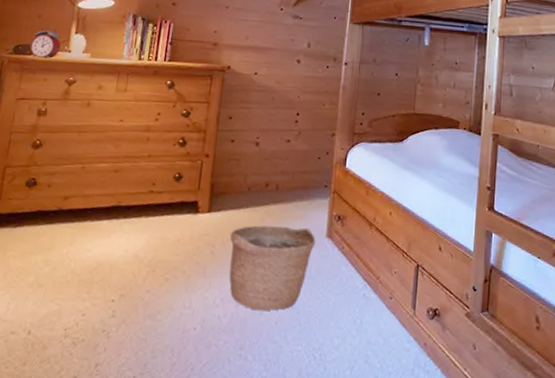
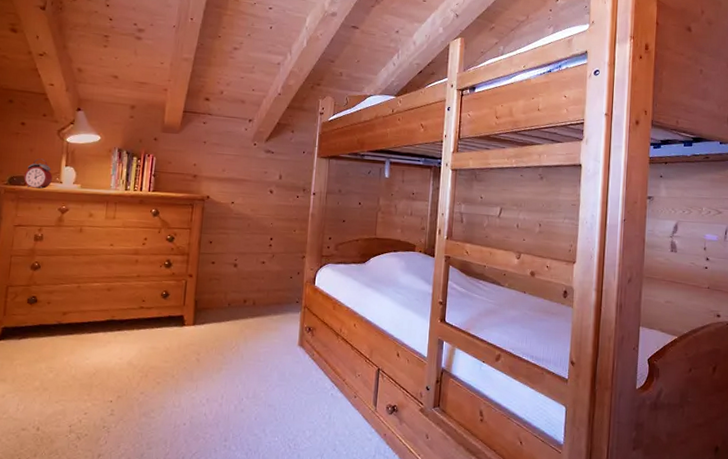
basket: present [229,225,316,311] -> none [213,336,289,408]

